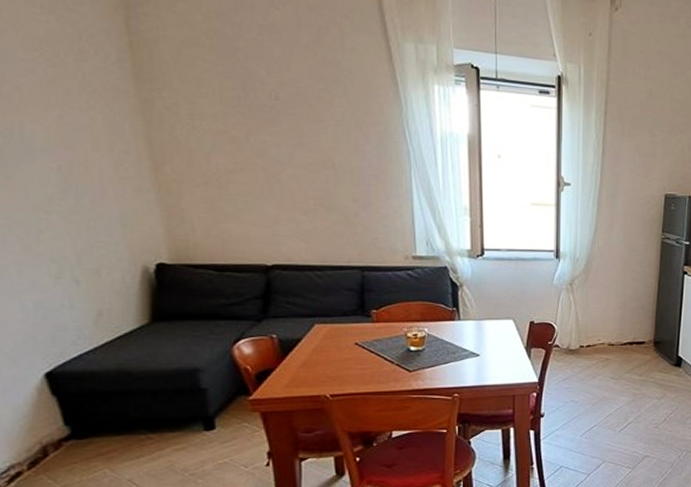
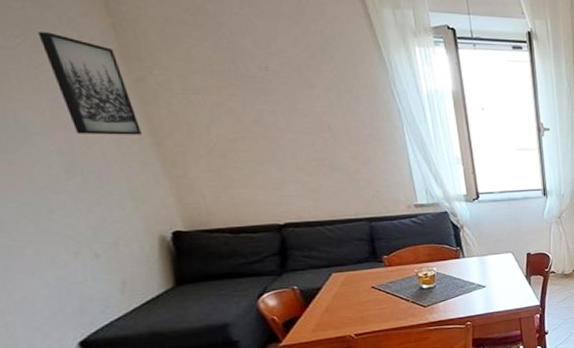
wall art: none [57,47,141,159] -> present [38,32,141,135]

